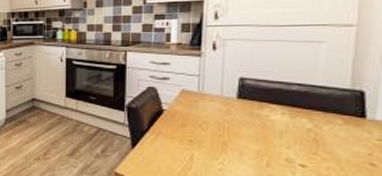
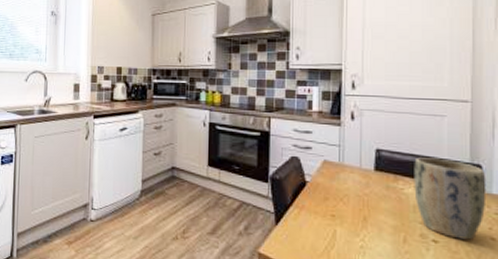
plant pot: none [281,85,370,165] -> present [414,157,487,240]

